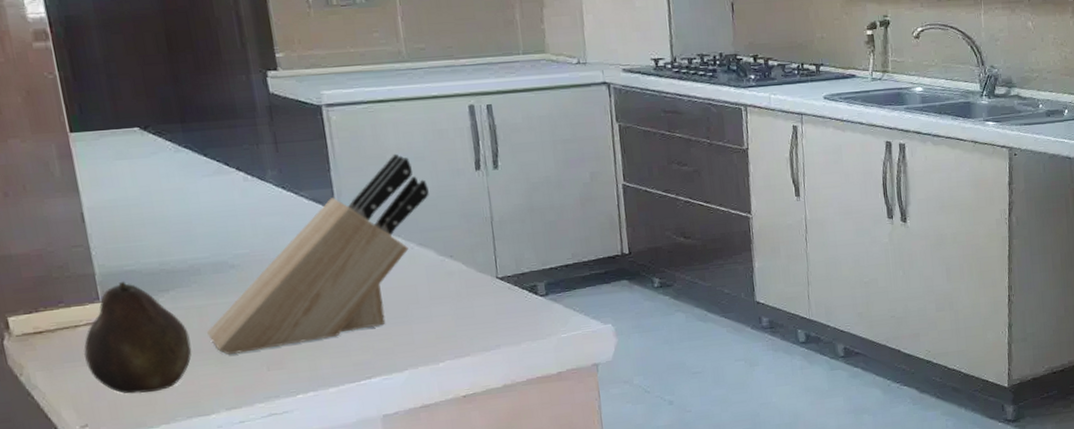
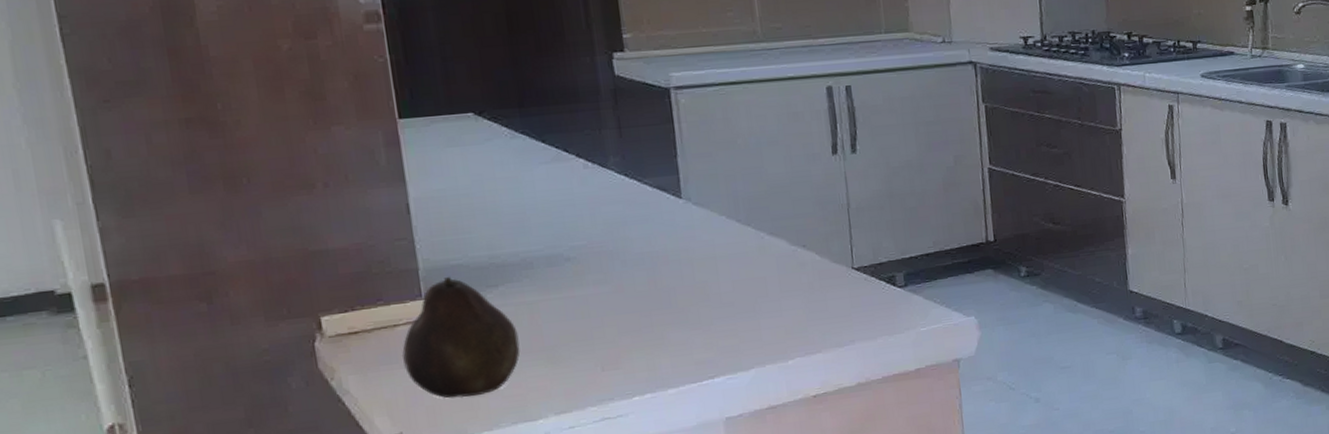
knife block: present [207,153,429,355] -> none [538,137,782,354]

